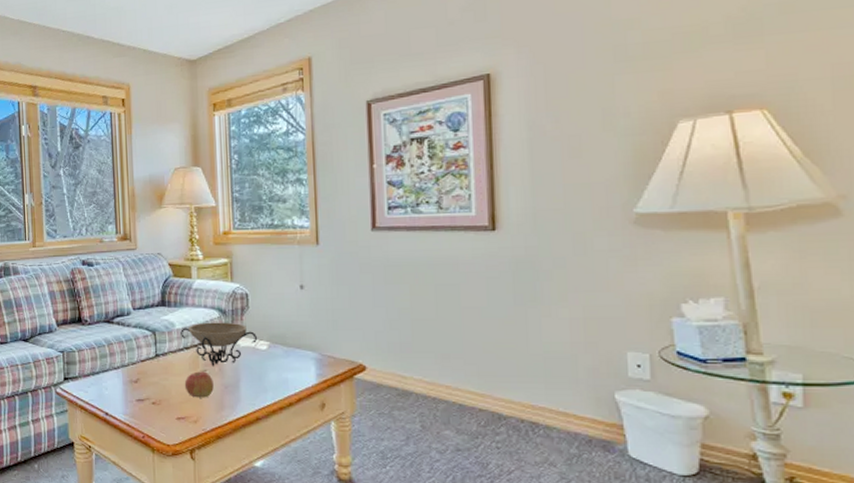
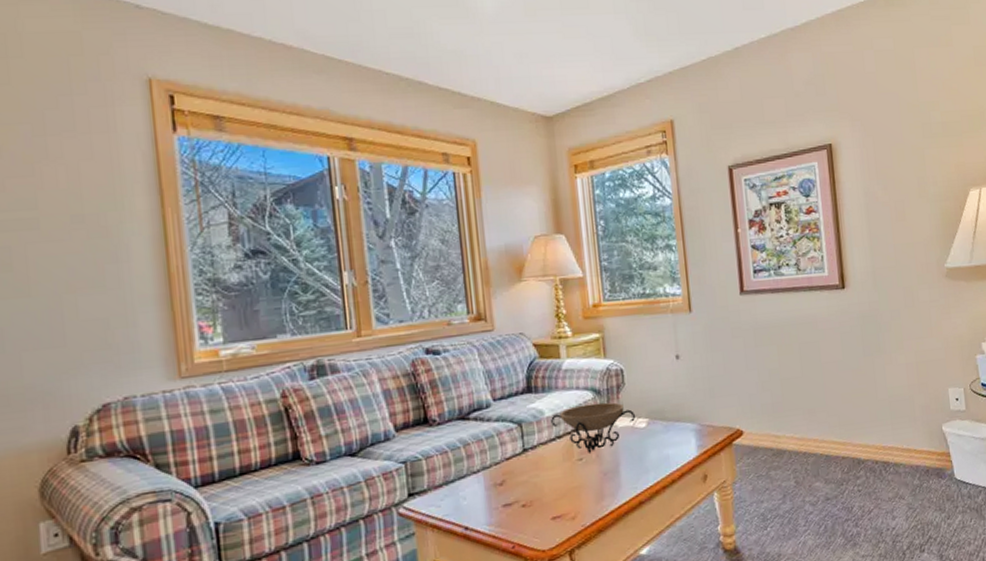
apple: present [184,371,214,398] -> none [558,460,592,492]

